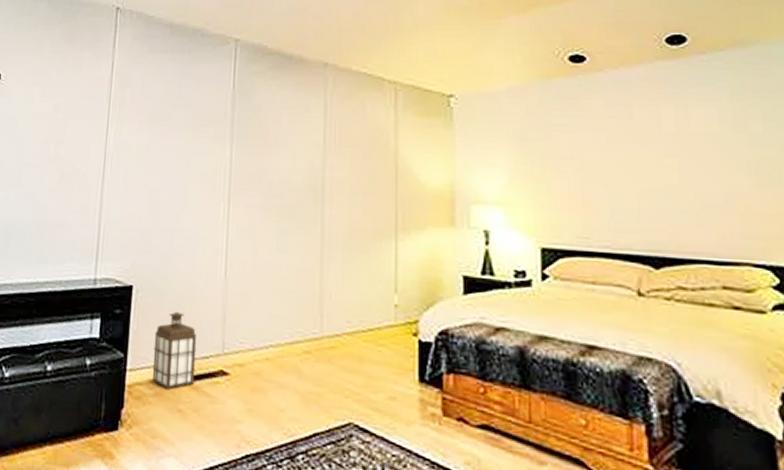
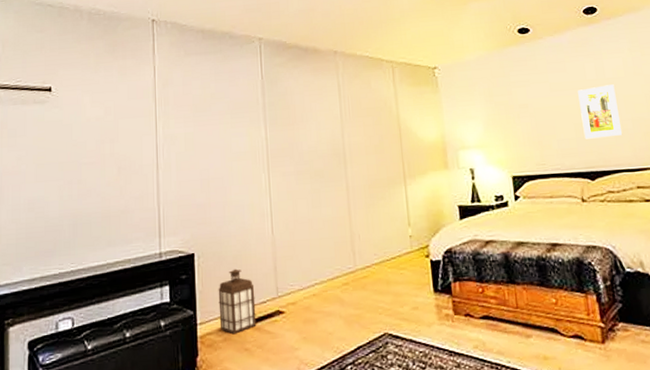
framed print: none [647,142,708,214] -> present [578,84,623,139]

